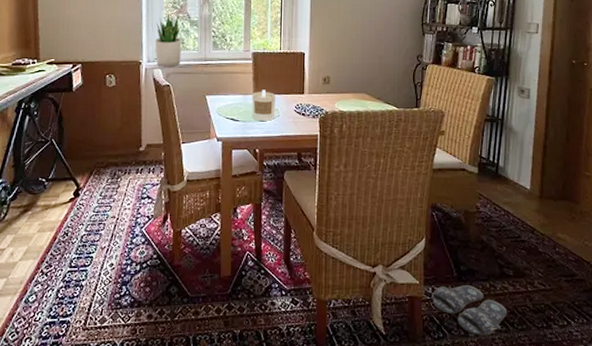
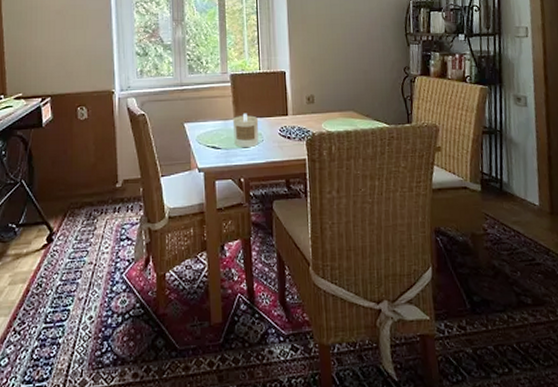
planter: present [155,14,182,67] -> none [127,39,156,96]
slippers: present [432,285,508,335] -> none [445,318,531,376]

